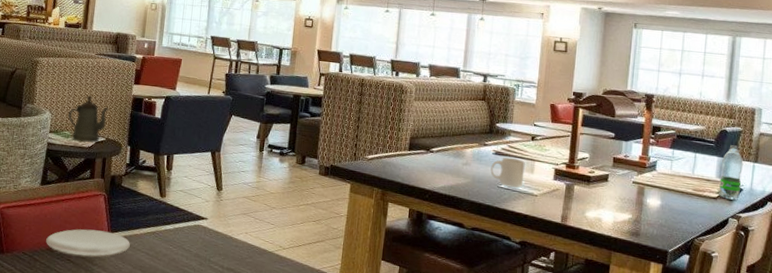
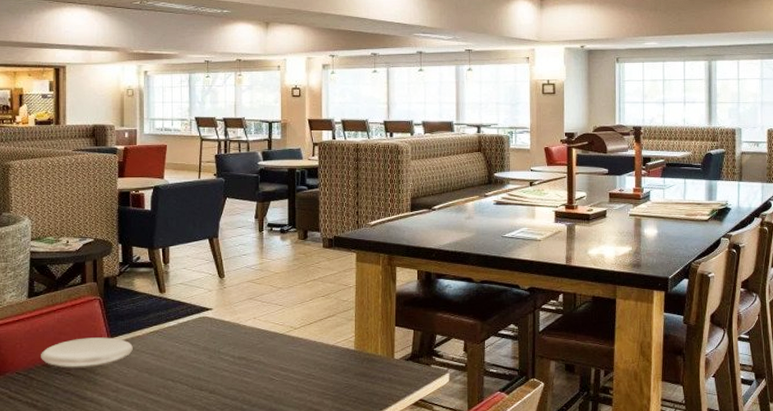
coffee pot: present [68,95,109,143] -> none [50,195,94,247]
cup: present [490,157,525,189] -> none [493,206,526,236]
bottle: present [719,145,743,201] -> none [709,167,729,221]

